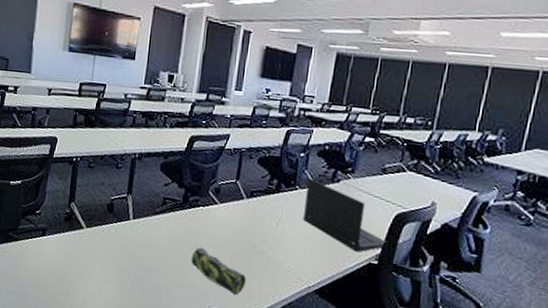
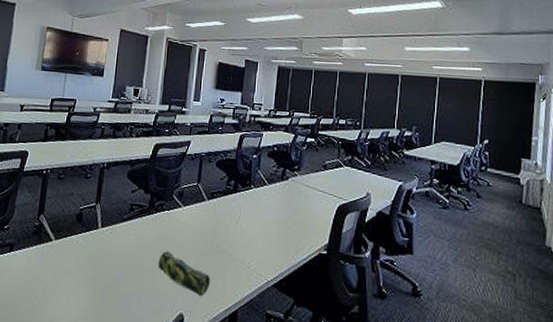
laptop: present [302,177,387,252] -> none [258,176,333,244]

